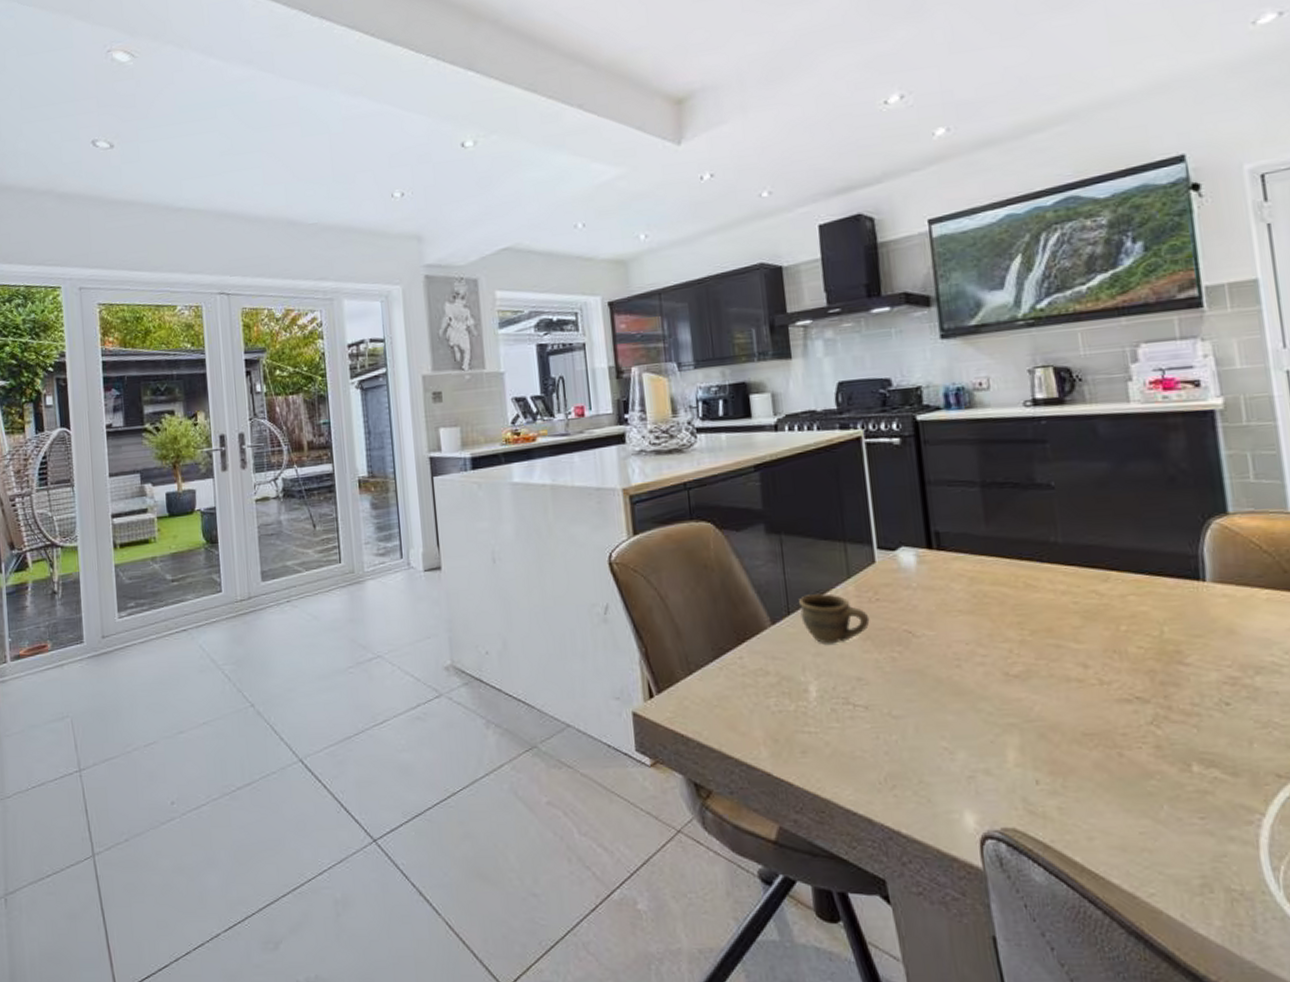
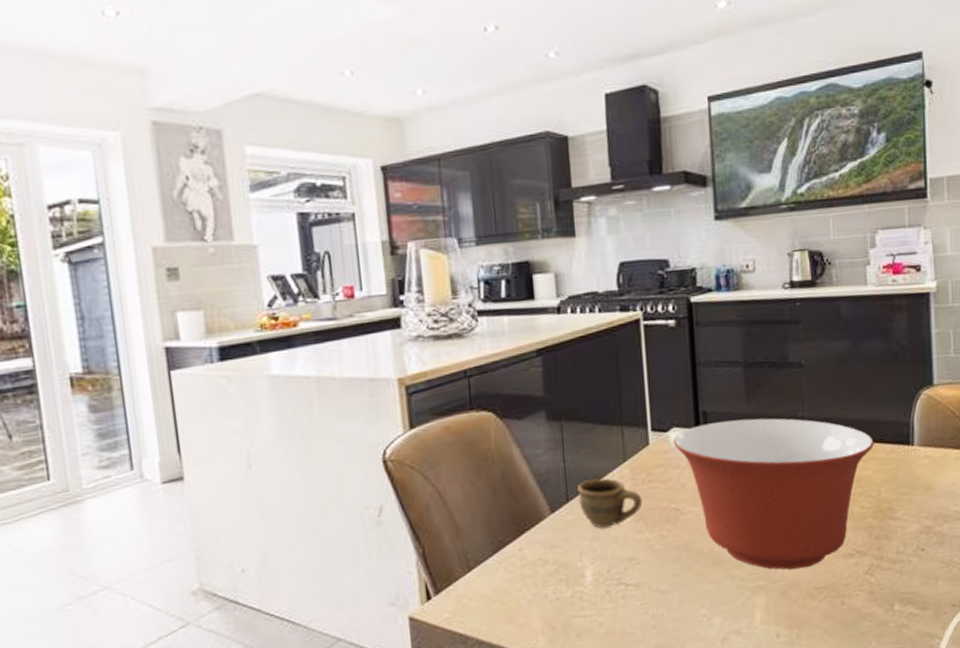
mixing bowl: none [902,541,1152,710] -> present [673,418,875,570]

